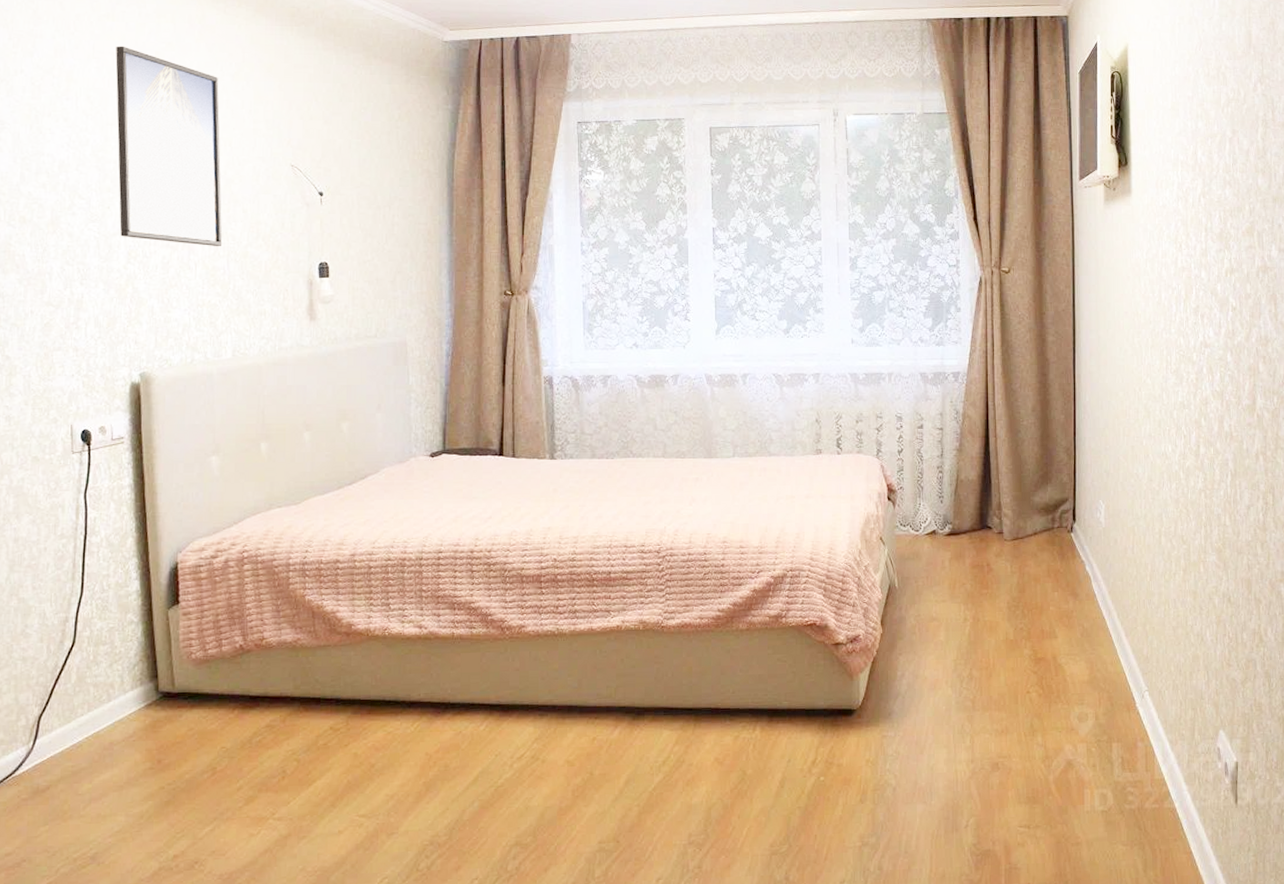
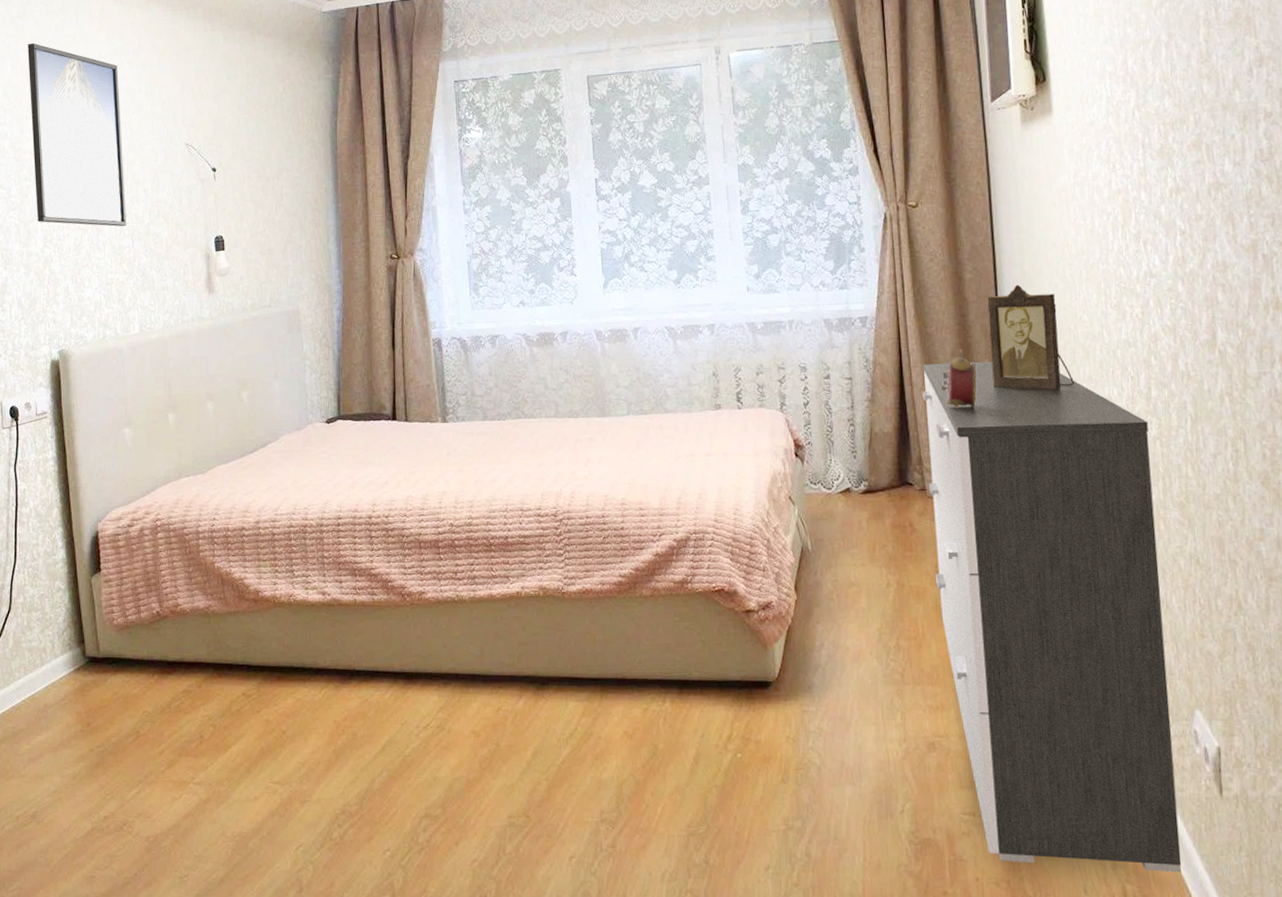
dresser: none [1004,417,1201,873] -> present [922,361,1182,873]
alarm clock: none [1022,404,1053,460] -> present [941,348,977,409]
photo frame: none [1066,348,1136,446] -> present [987,284,1074,391]

